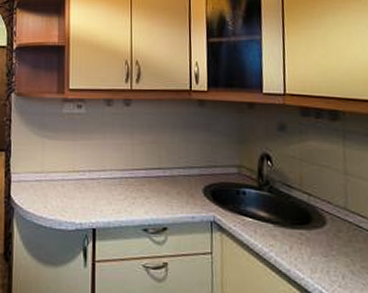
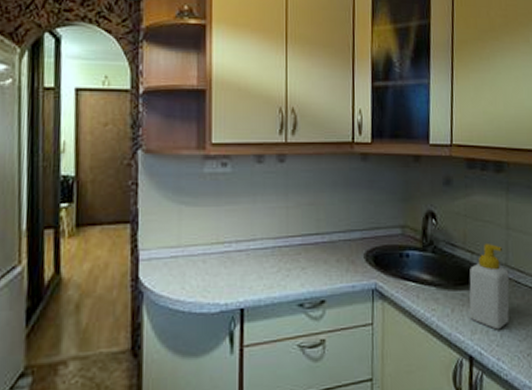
soap bottle: none [307,187,351,271] -> present [469,244,510,330]

